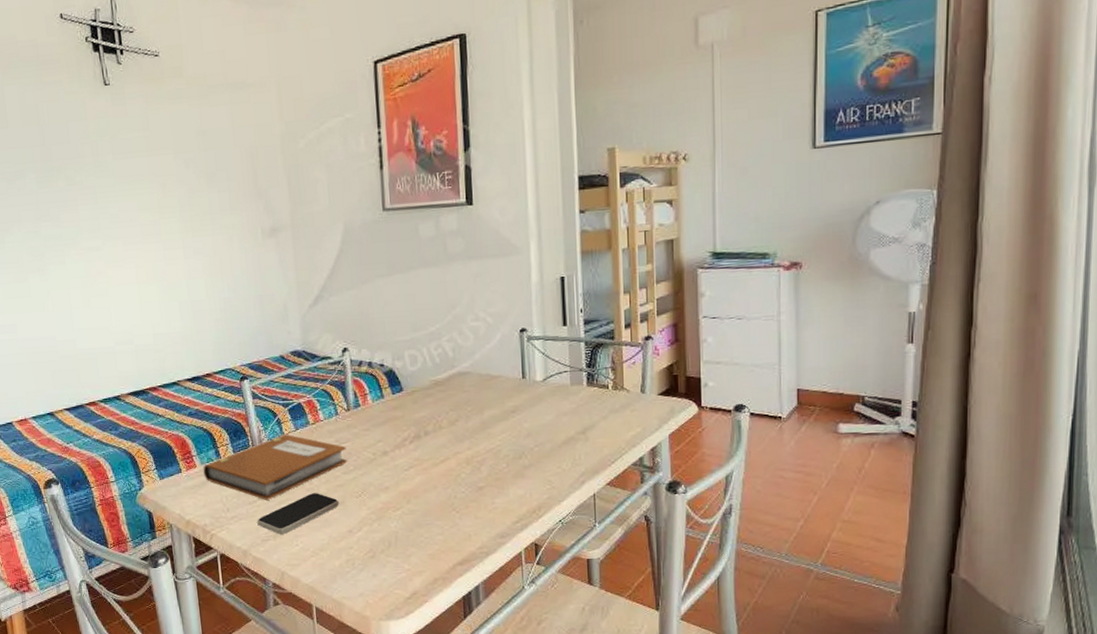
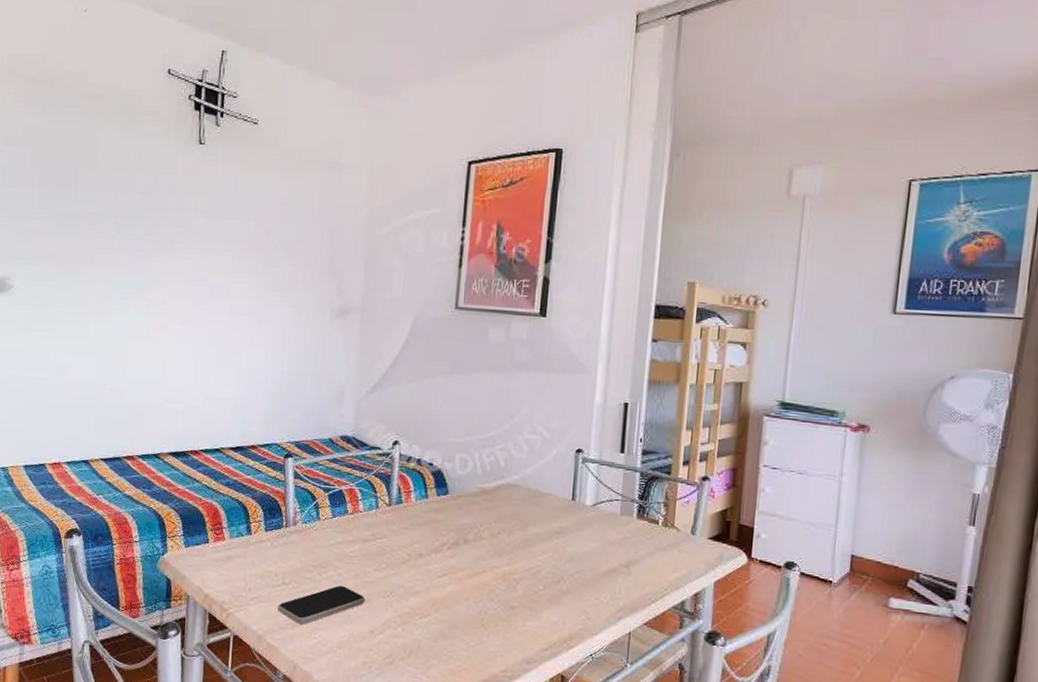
notebook: present [203,434,347,500] -> none [231,520,382,586]

